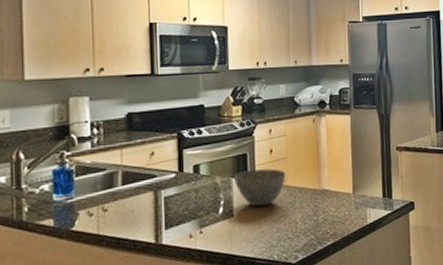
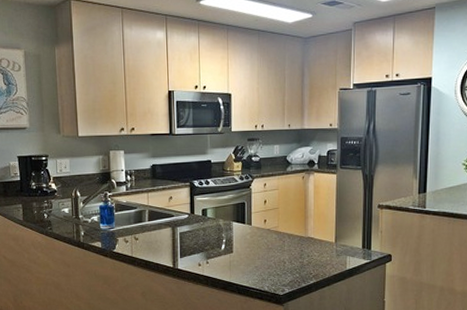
bowl: present [233,168,287,207] -> none [233,216,278,246]

